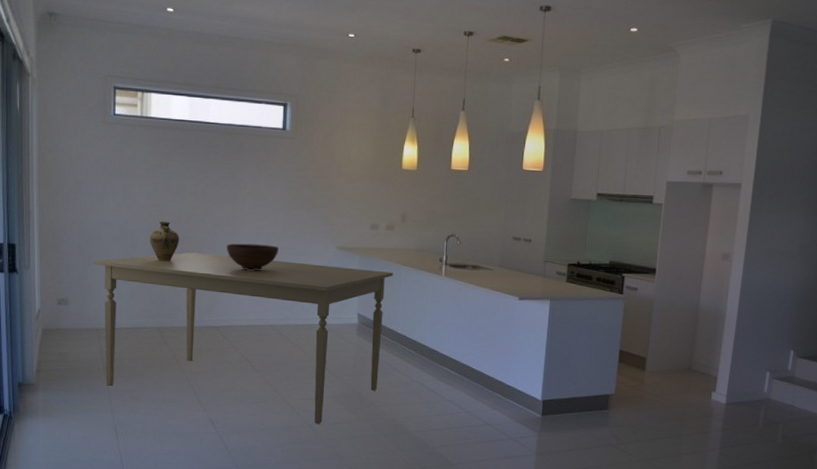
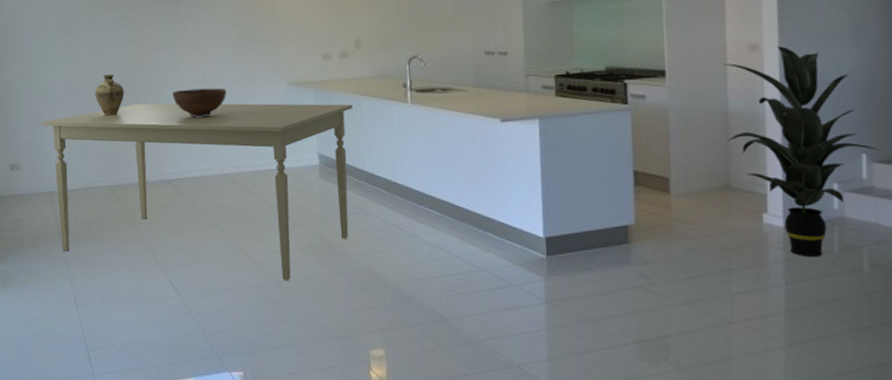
indoor plant: none [695,257,804,429] -> present [723,45,880,257]

